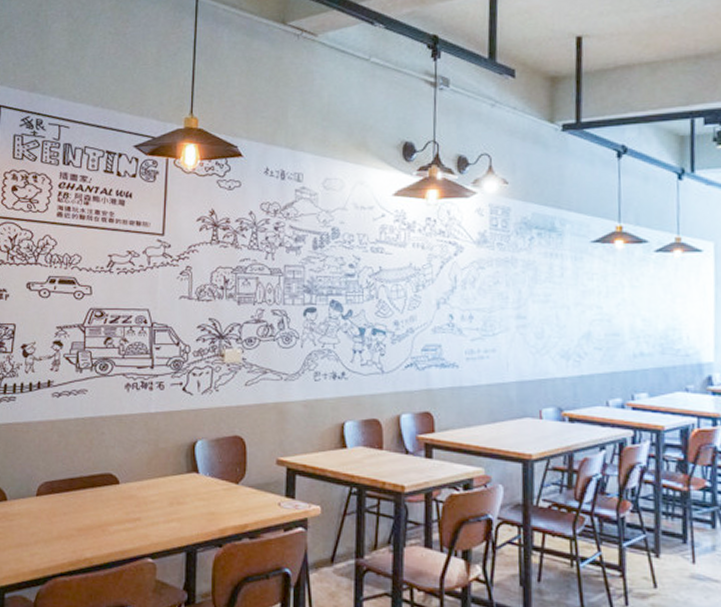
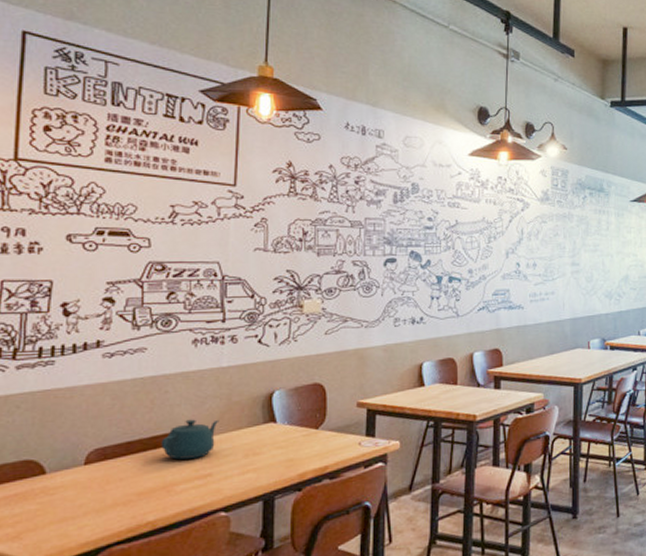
teapot: none [98,462,148,501] -> present [161,419,220,460]

